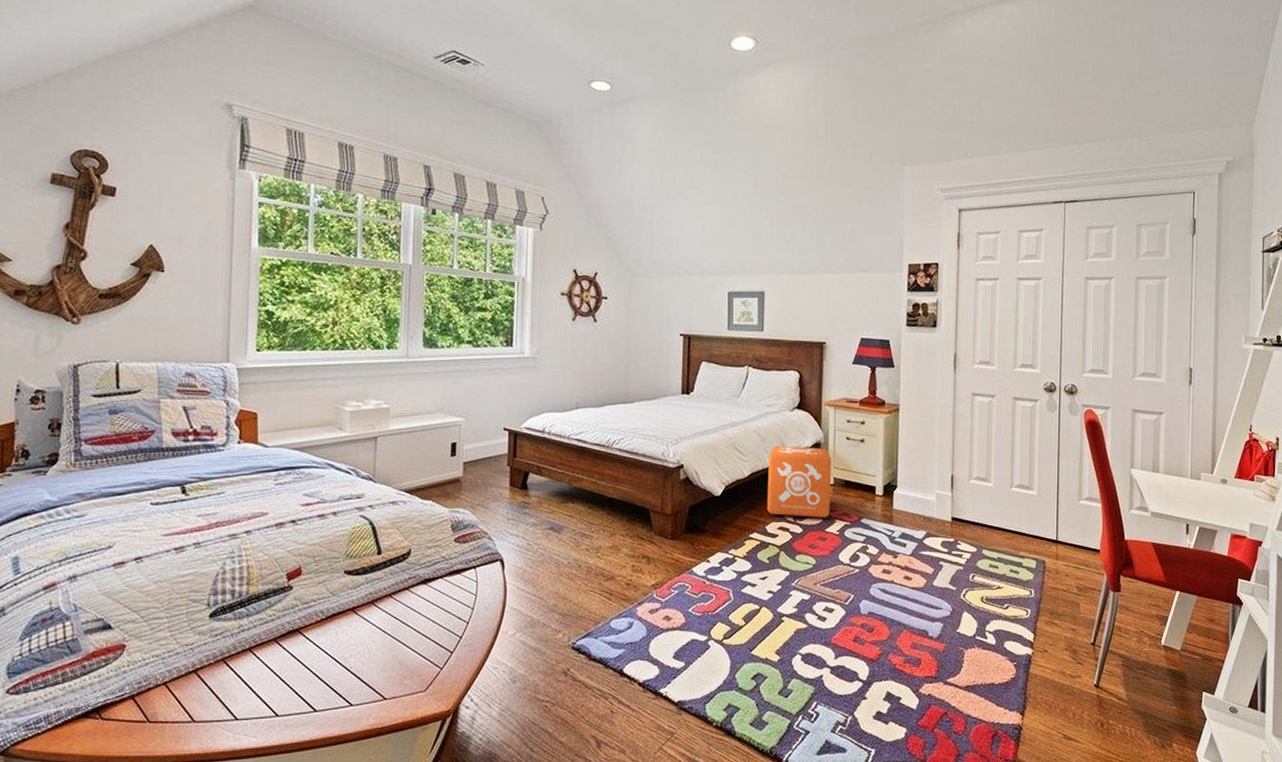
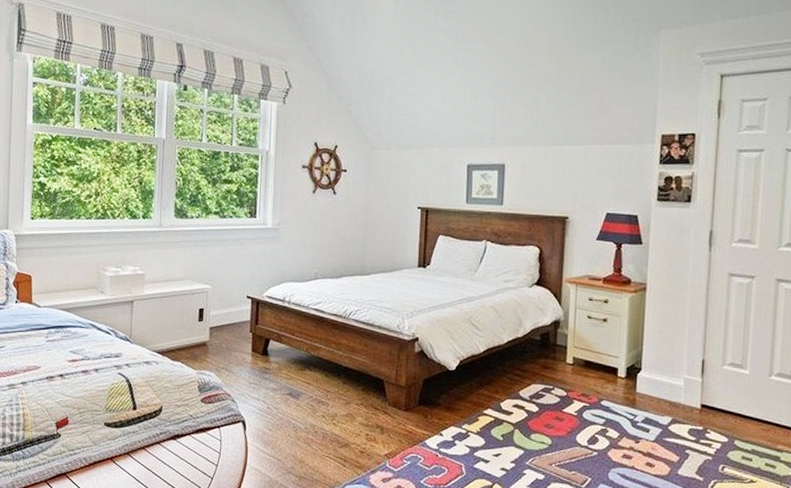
toy box: present [766,446,831,518] -> none [501,322,571,398]

